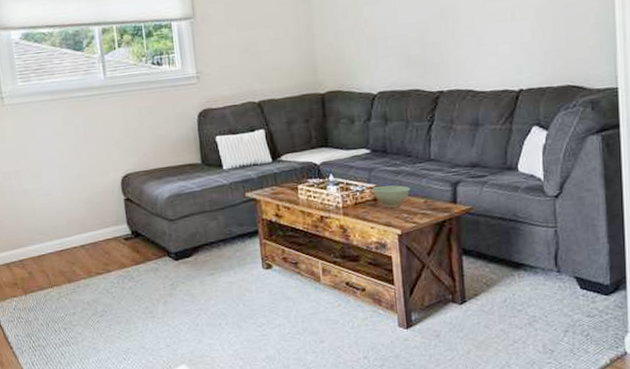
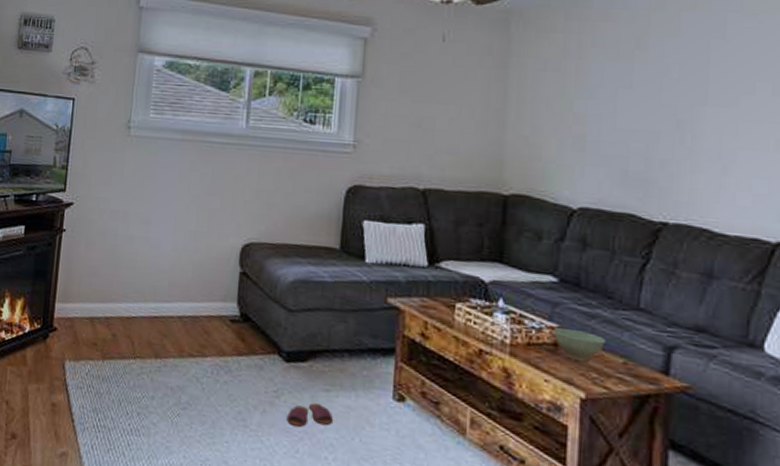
slippers: none [184,286,220,307] -> present [287,403,333,427]

